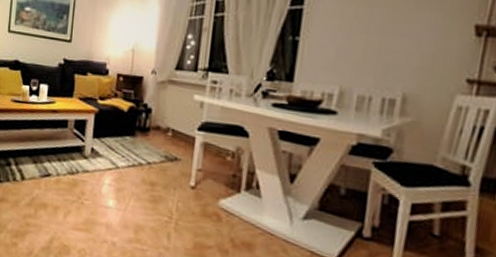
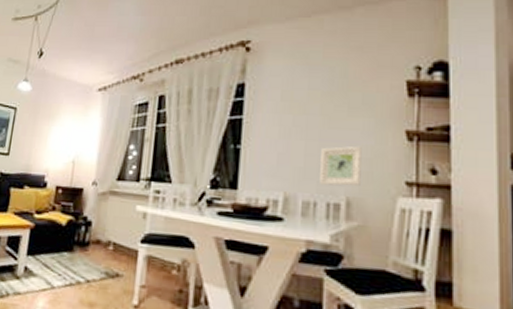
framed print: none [377,41,425,82] -> present [320,146,362,186]

